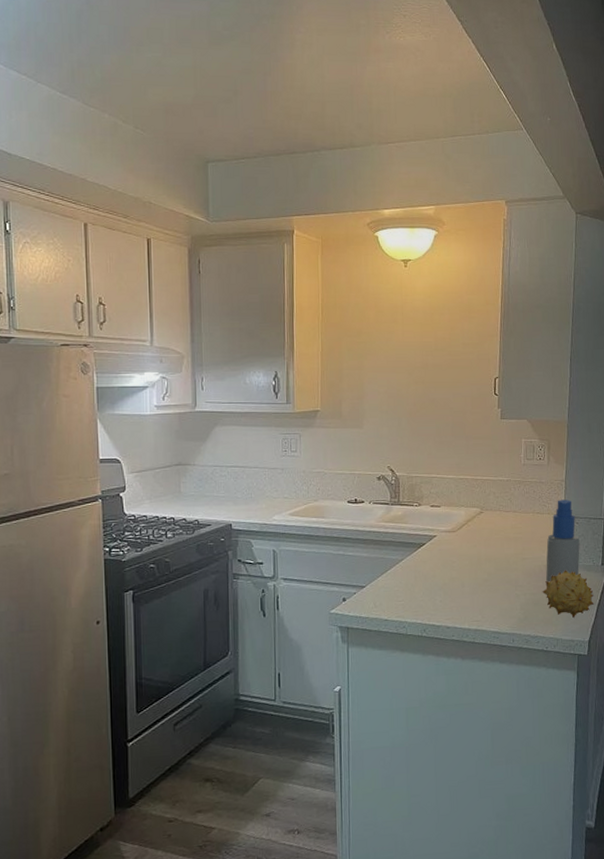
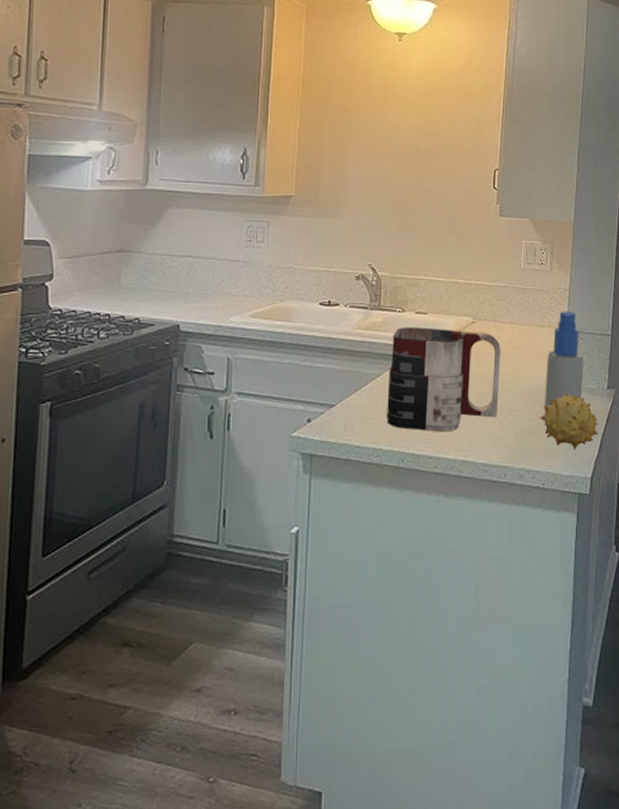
mug: none [409,518,507,606] -> present [387,327,501,432]

